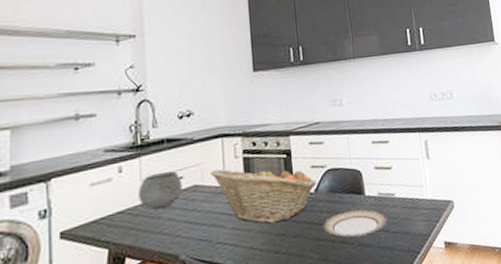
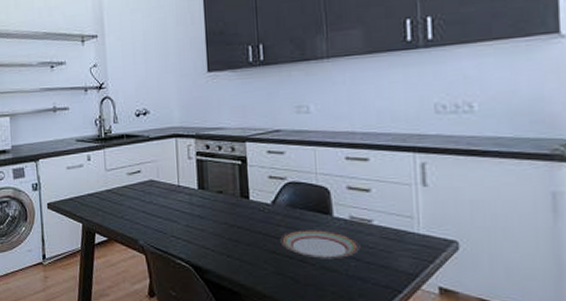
bowl: present [138,170,183,210] -> none [104,164,141,196]
fruit basket: present [211,165,317,224] -> none [165,168,274,228]

